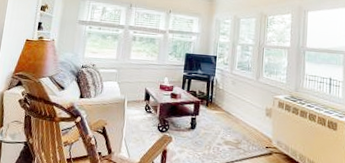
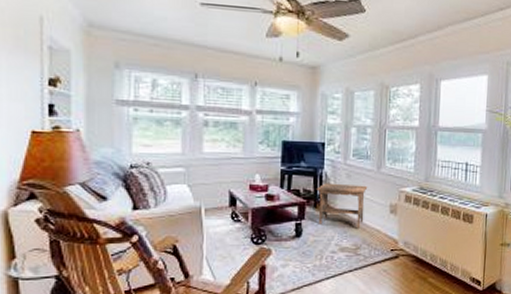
footstool: none [208,87,249,127] -> present [316,183,368,229]

